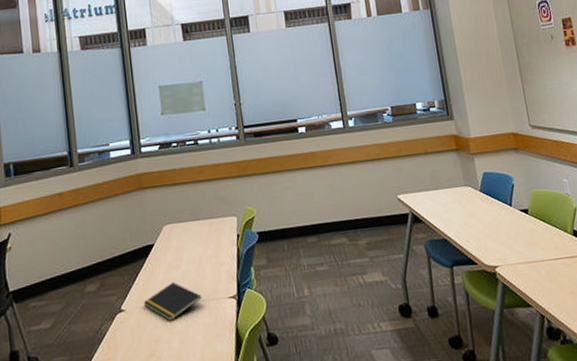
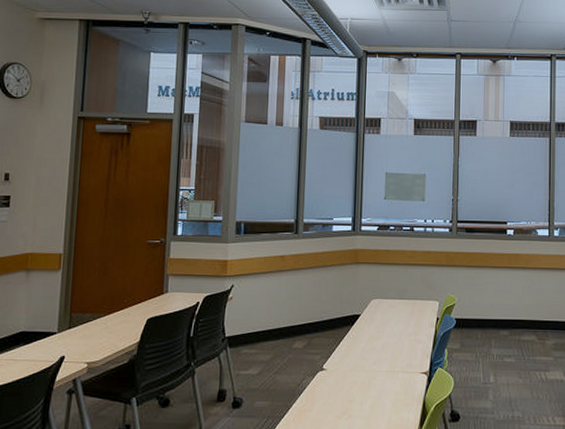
notepad: present [143,282,202,321] -> none [343,352,397,385]

